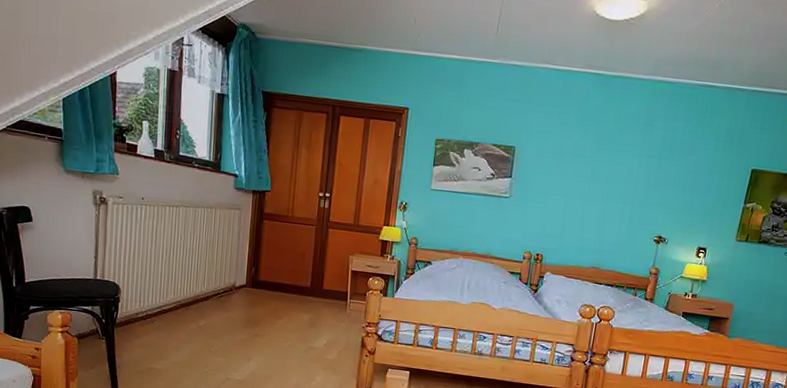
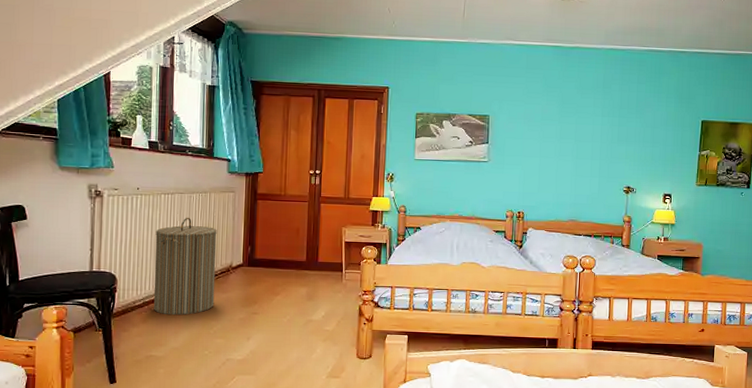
laundry hamper: none [156,232,221,331] -> present [153,217,217,316]

